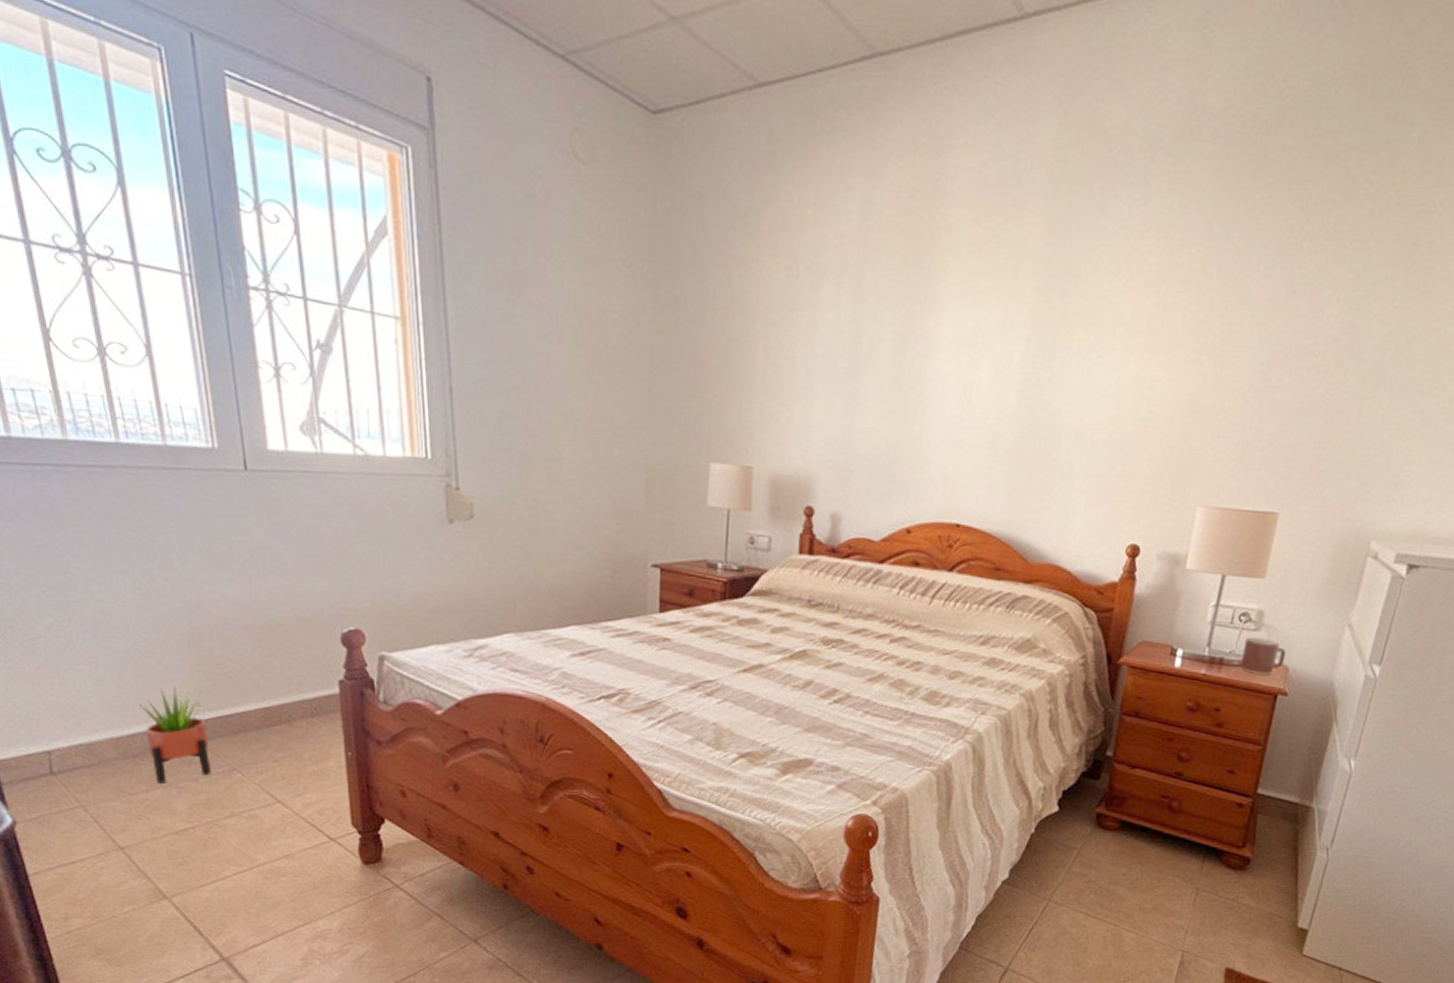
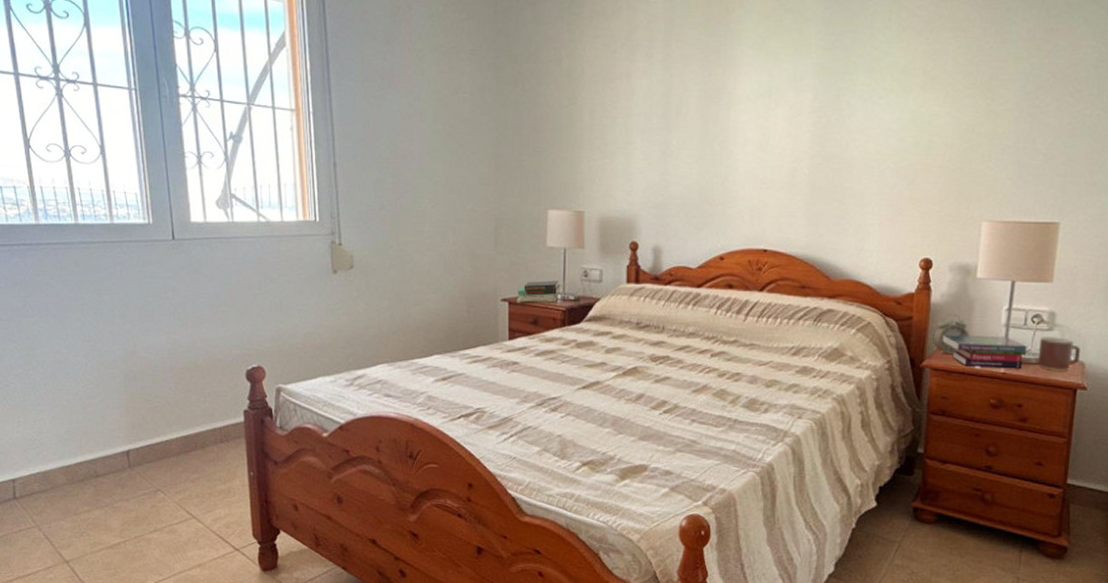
potted plant: present [139,686,210,785] -> none [85,421,139,505]
books: none [670,545,724,573] -> present [517,280,562,305]
alarm clock: none [1132,607,1173,652] -> present [932,314,970,355]
books: none [1142,630,1232,671] -> present [942,335,1027,369]

